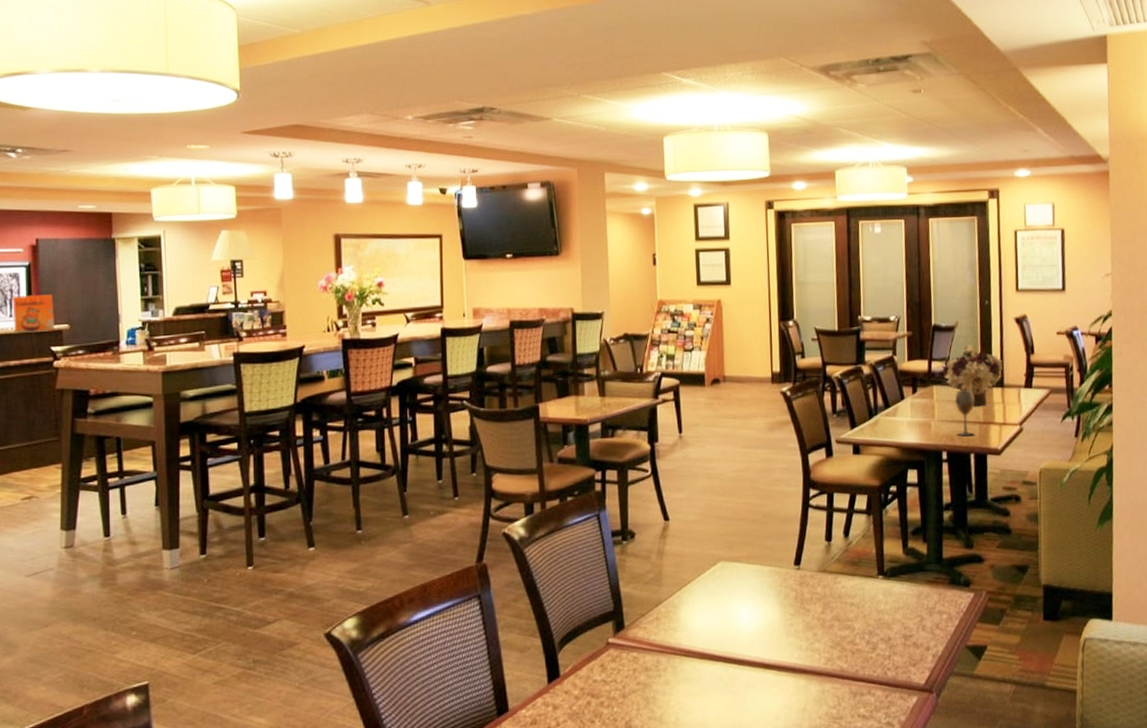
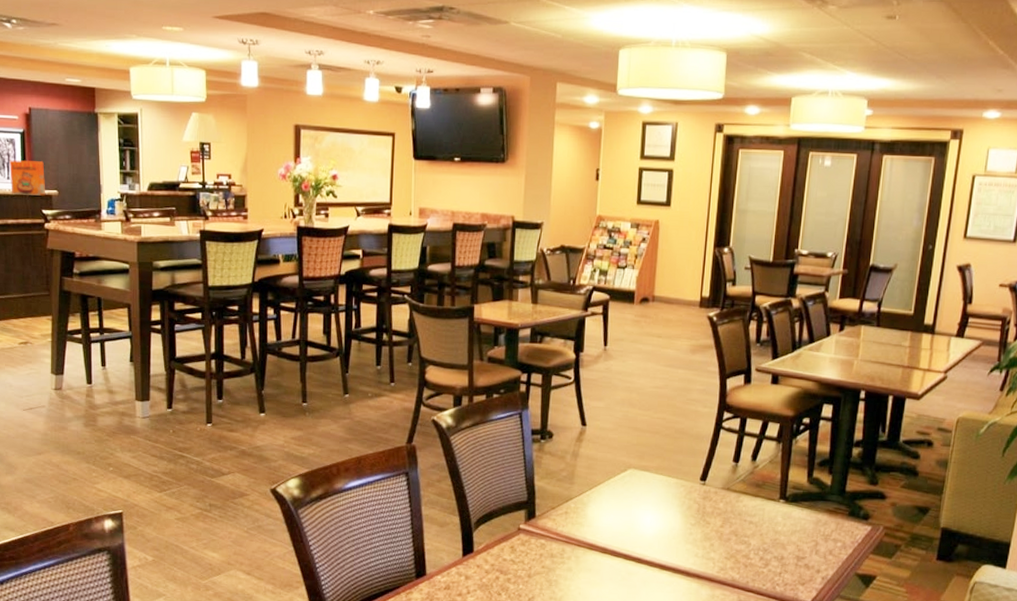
flower arrangement: present [942,345,1003,407] -> none [873,288,938,351]
wine glass: present [955,390,975,437] -> none [878,333,902,379]

